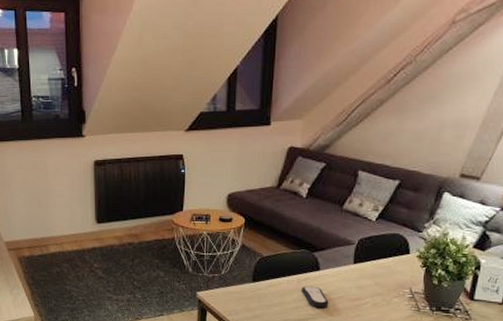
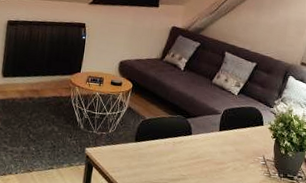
remote control: present [302,285,329,307] -> none [176,148,198,169]

